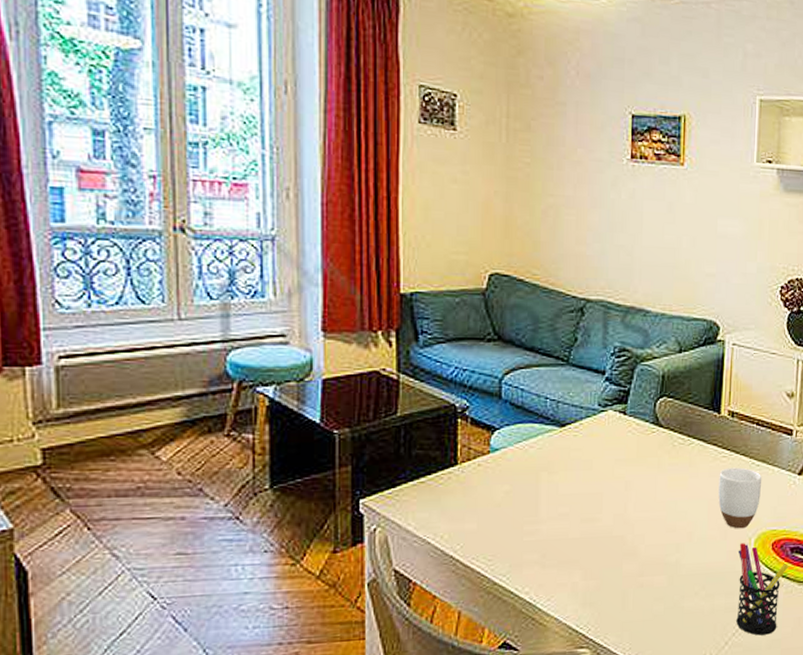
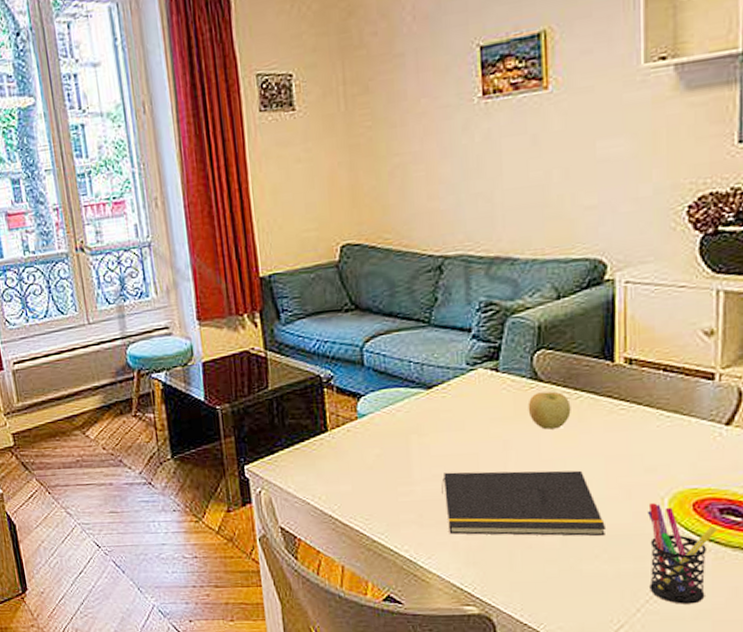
notepad: none [566,511,706,575] -> present [441,470,607,537]
apple: none [648,437,684,472] -> present [528,391,571,430]
mug: present [718,467,762,529] -> none [617,420,675,488]

